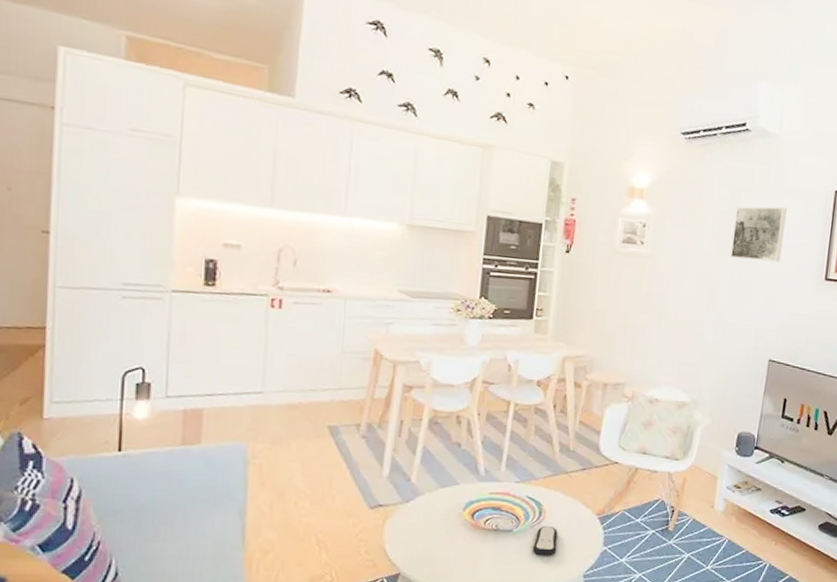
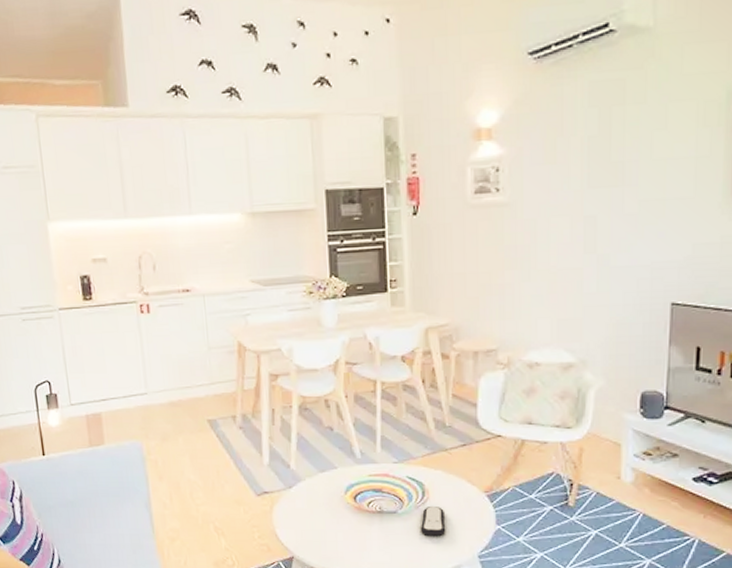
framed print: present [731,206,787,262] -> none [607,116,675,190]

